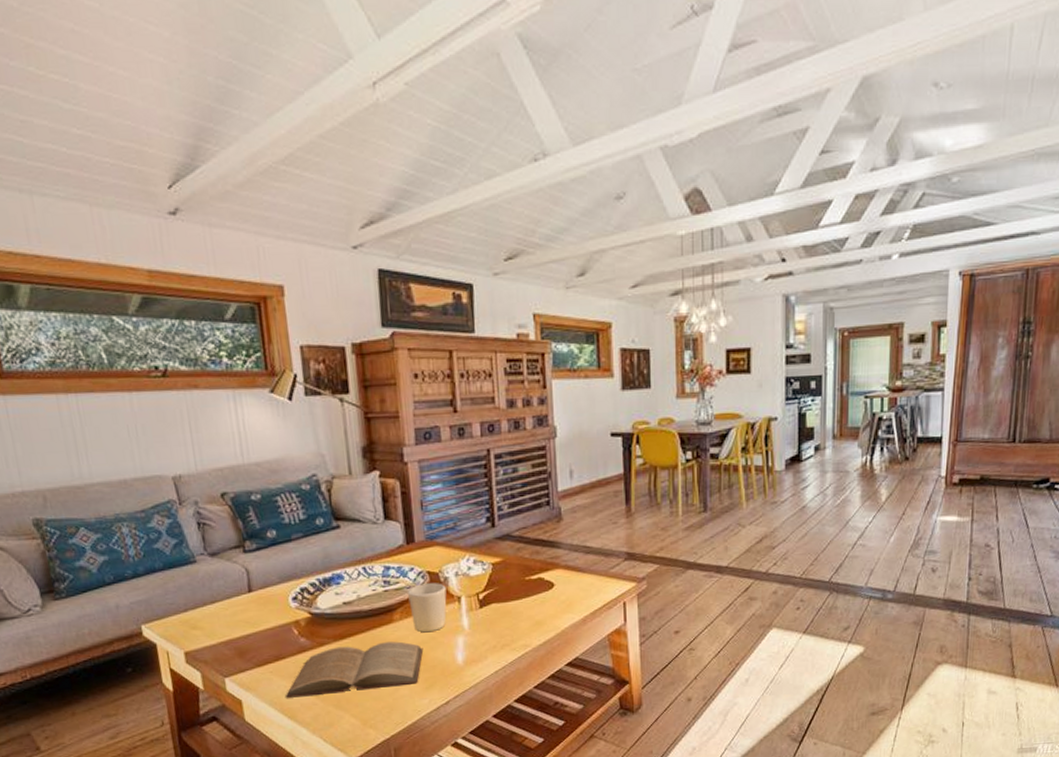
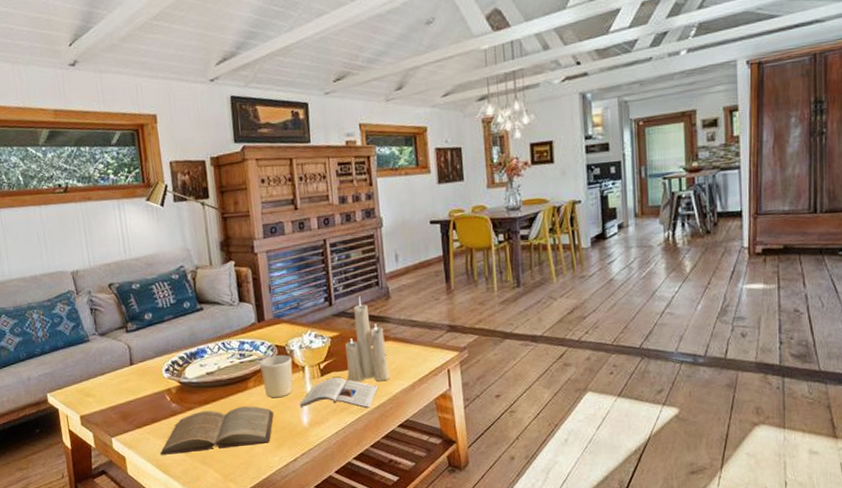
magazine: none [454,610,546,645] -> present [300,377,379,409]
candle: none [509,517,559,616] -> present [345,296,390,383]

